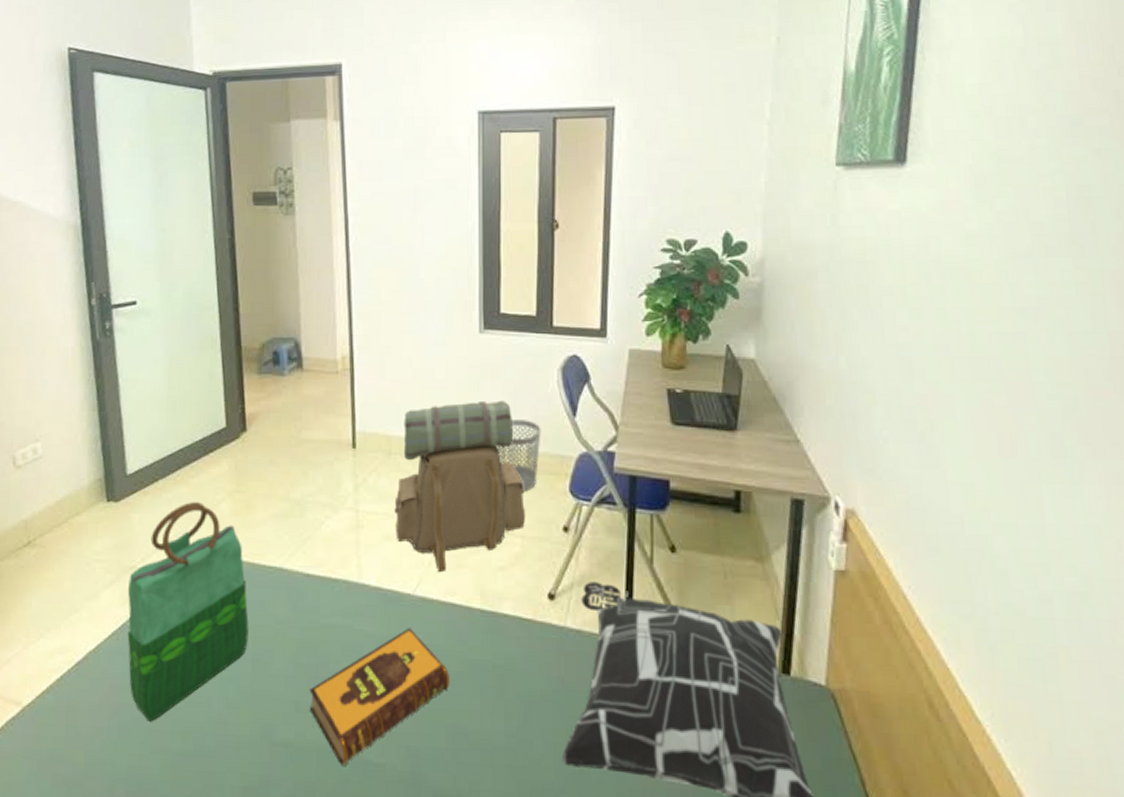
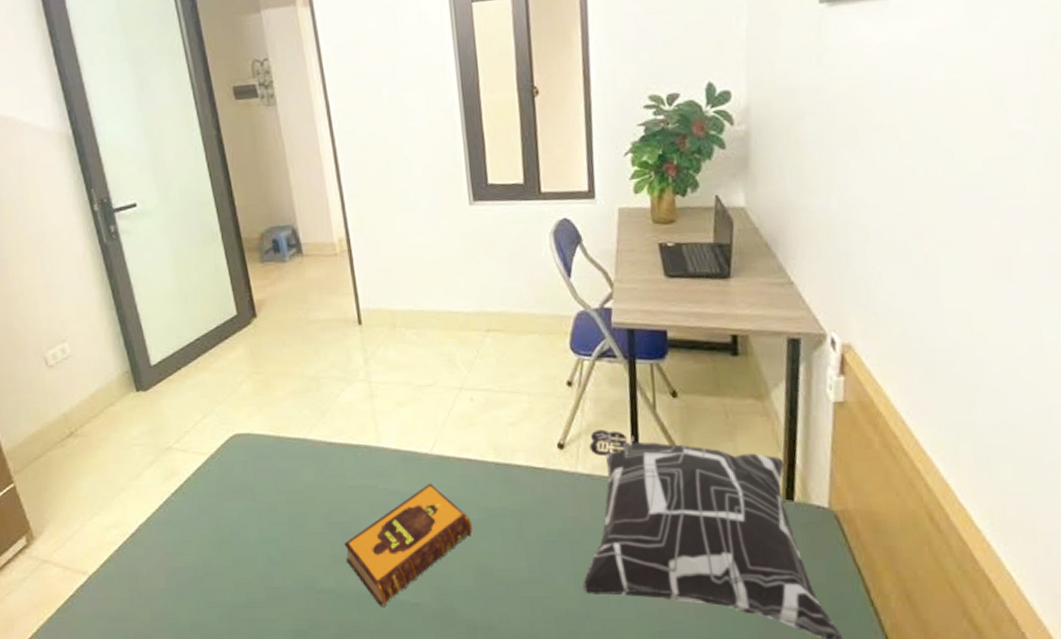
tote bag: present [127,502,249,722] -> none [166,385,283,581]
backpack: present [394,400,525,573] -> none [404,268,530,433]
wastebasket: present [497,420,541,492] -> none [496,284,539,352]

